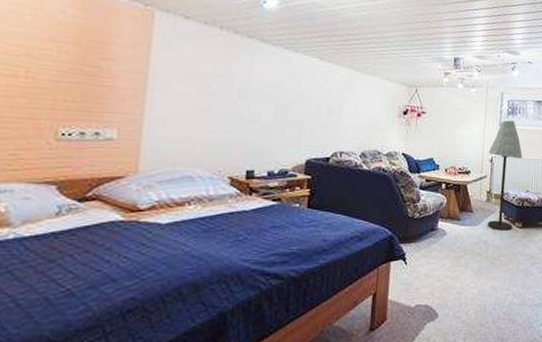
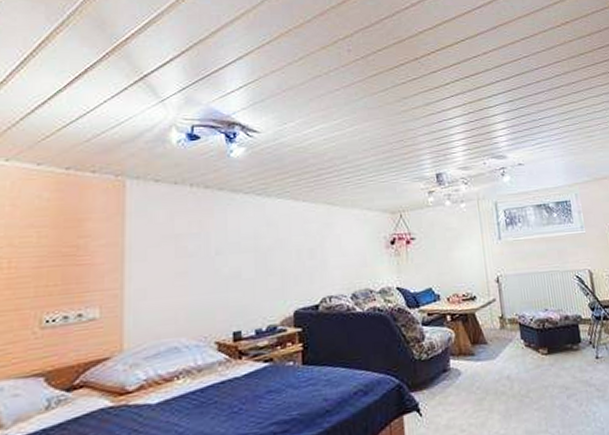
floor lamp: present [487,120,523,231] -> none [492,231,537,362]

